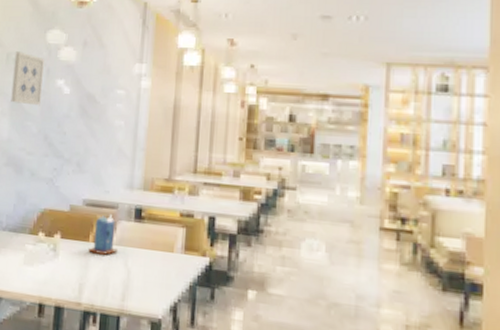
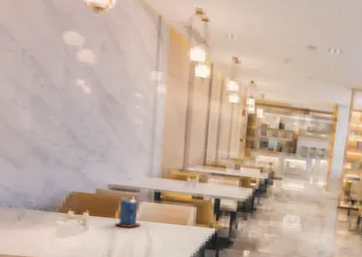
wall art: present [11,51,44,106] -> none [30,48,63,102]

